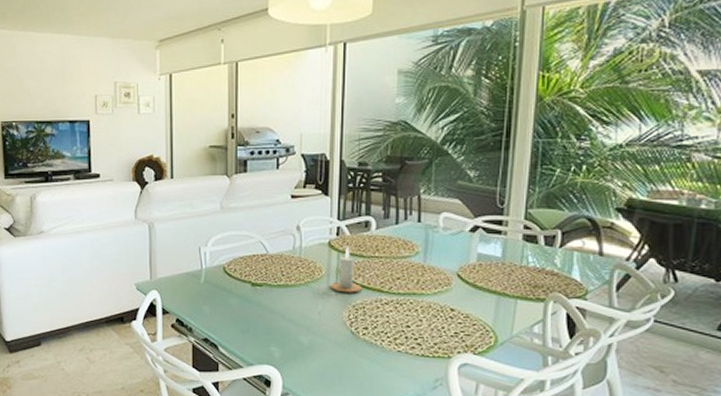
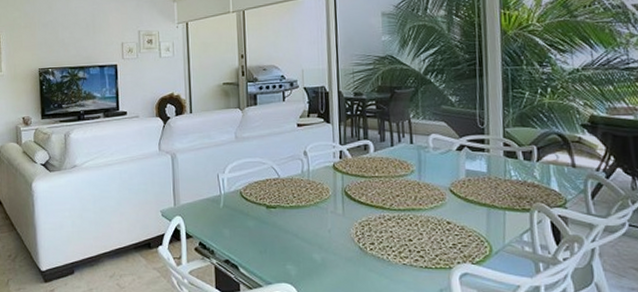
candle: present [330,246,362,293] -> none [337,167,366,211]

